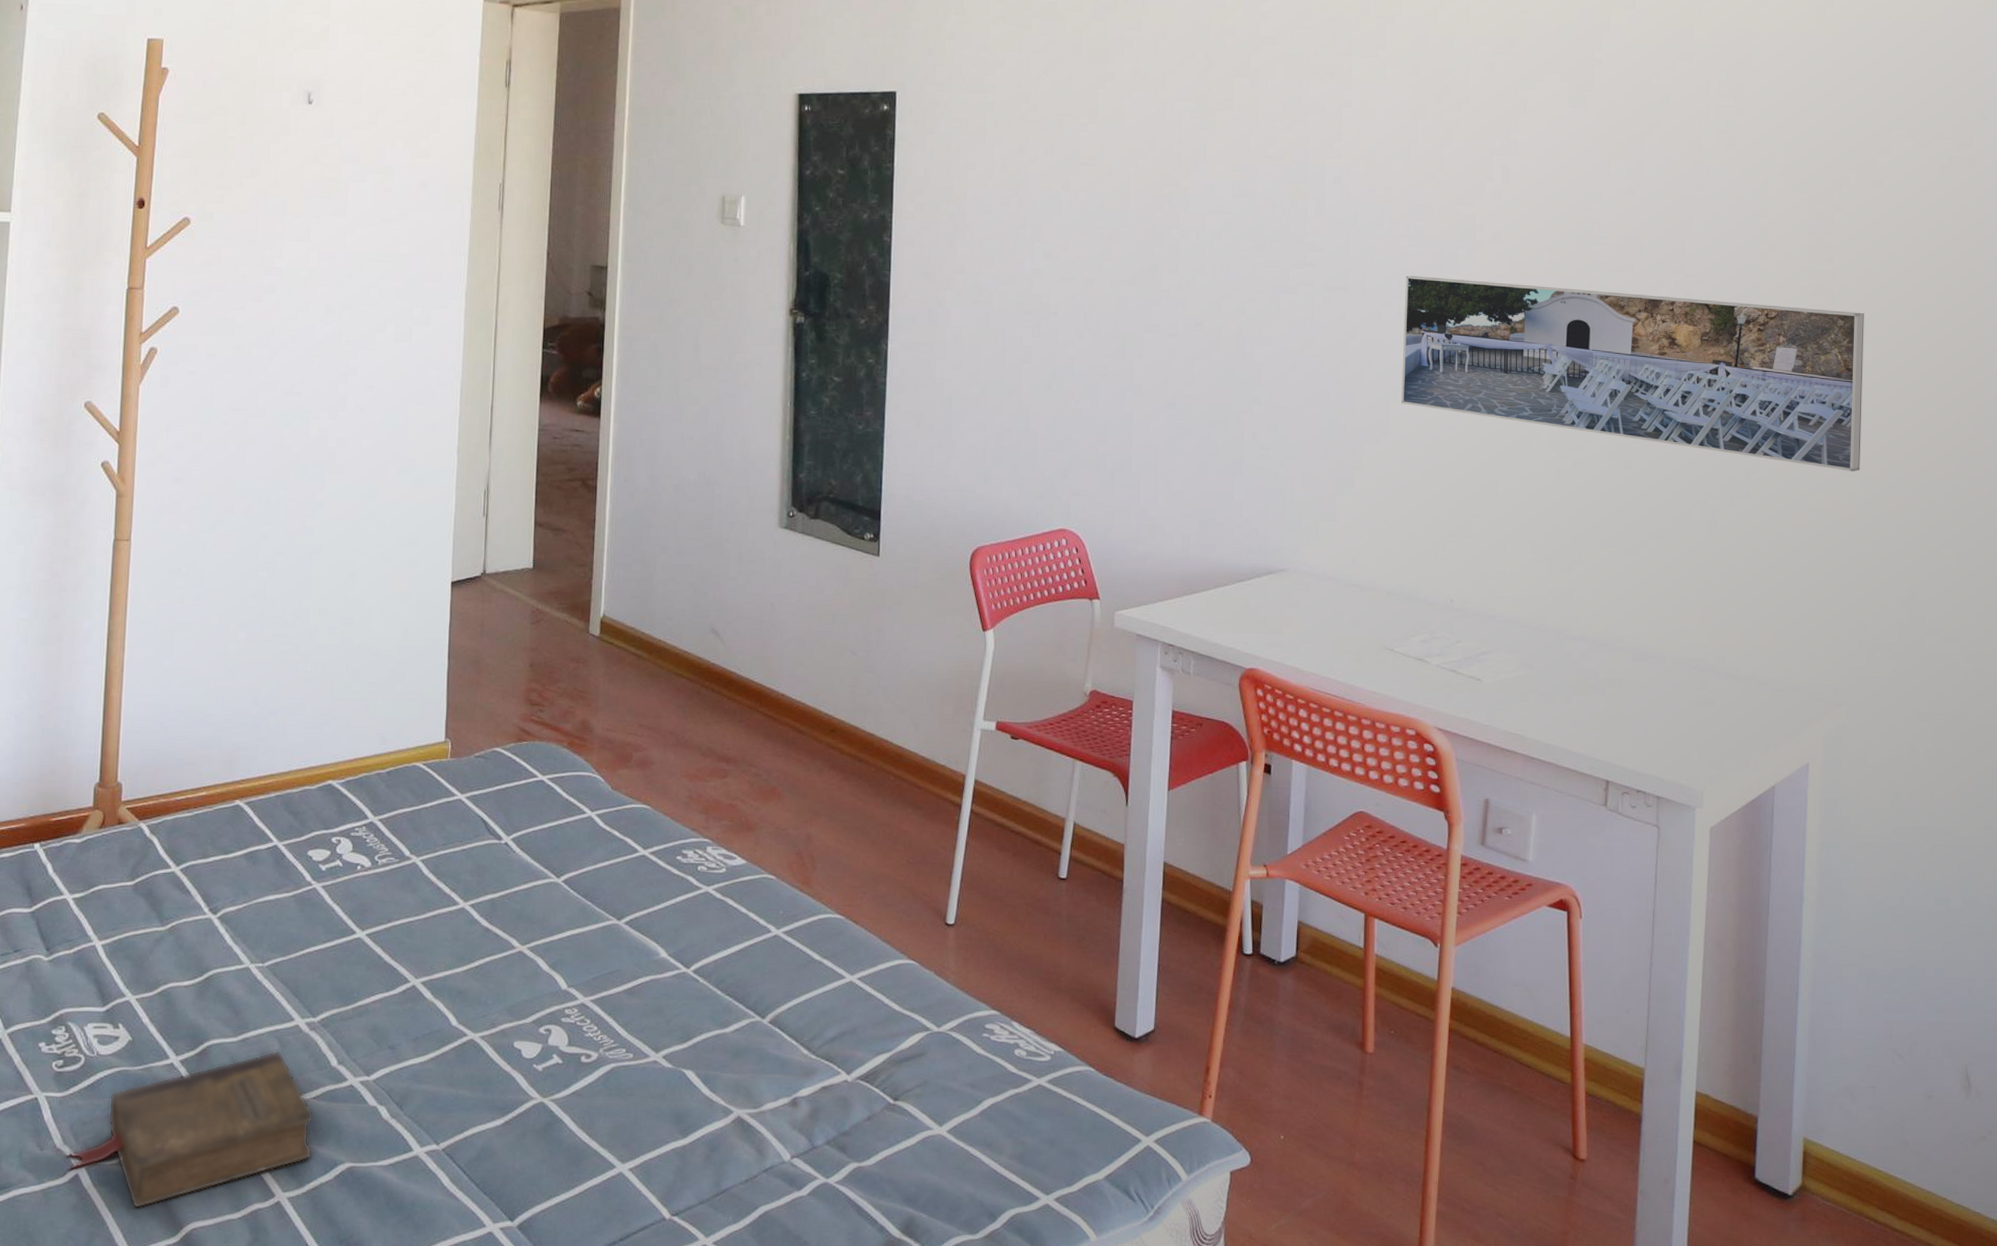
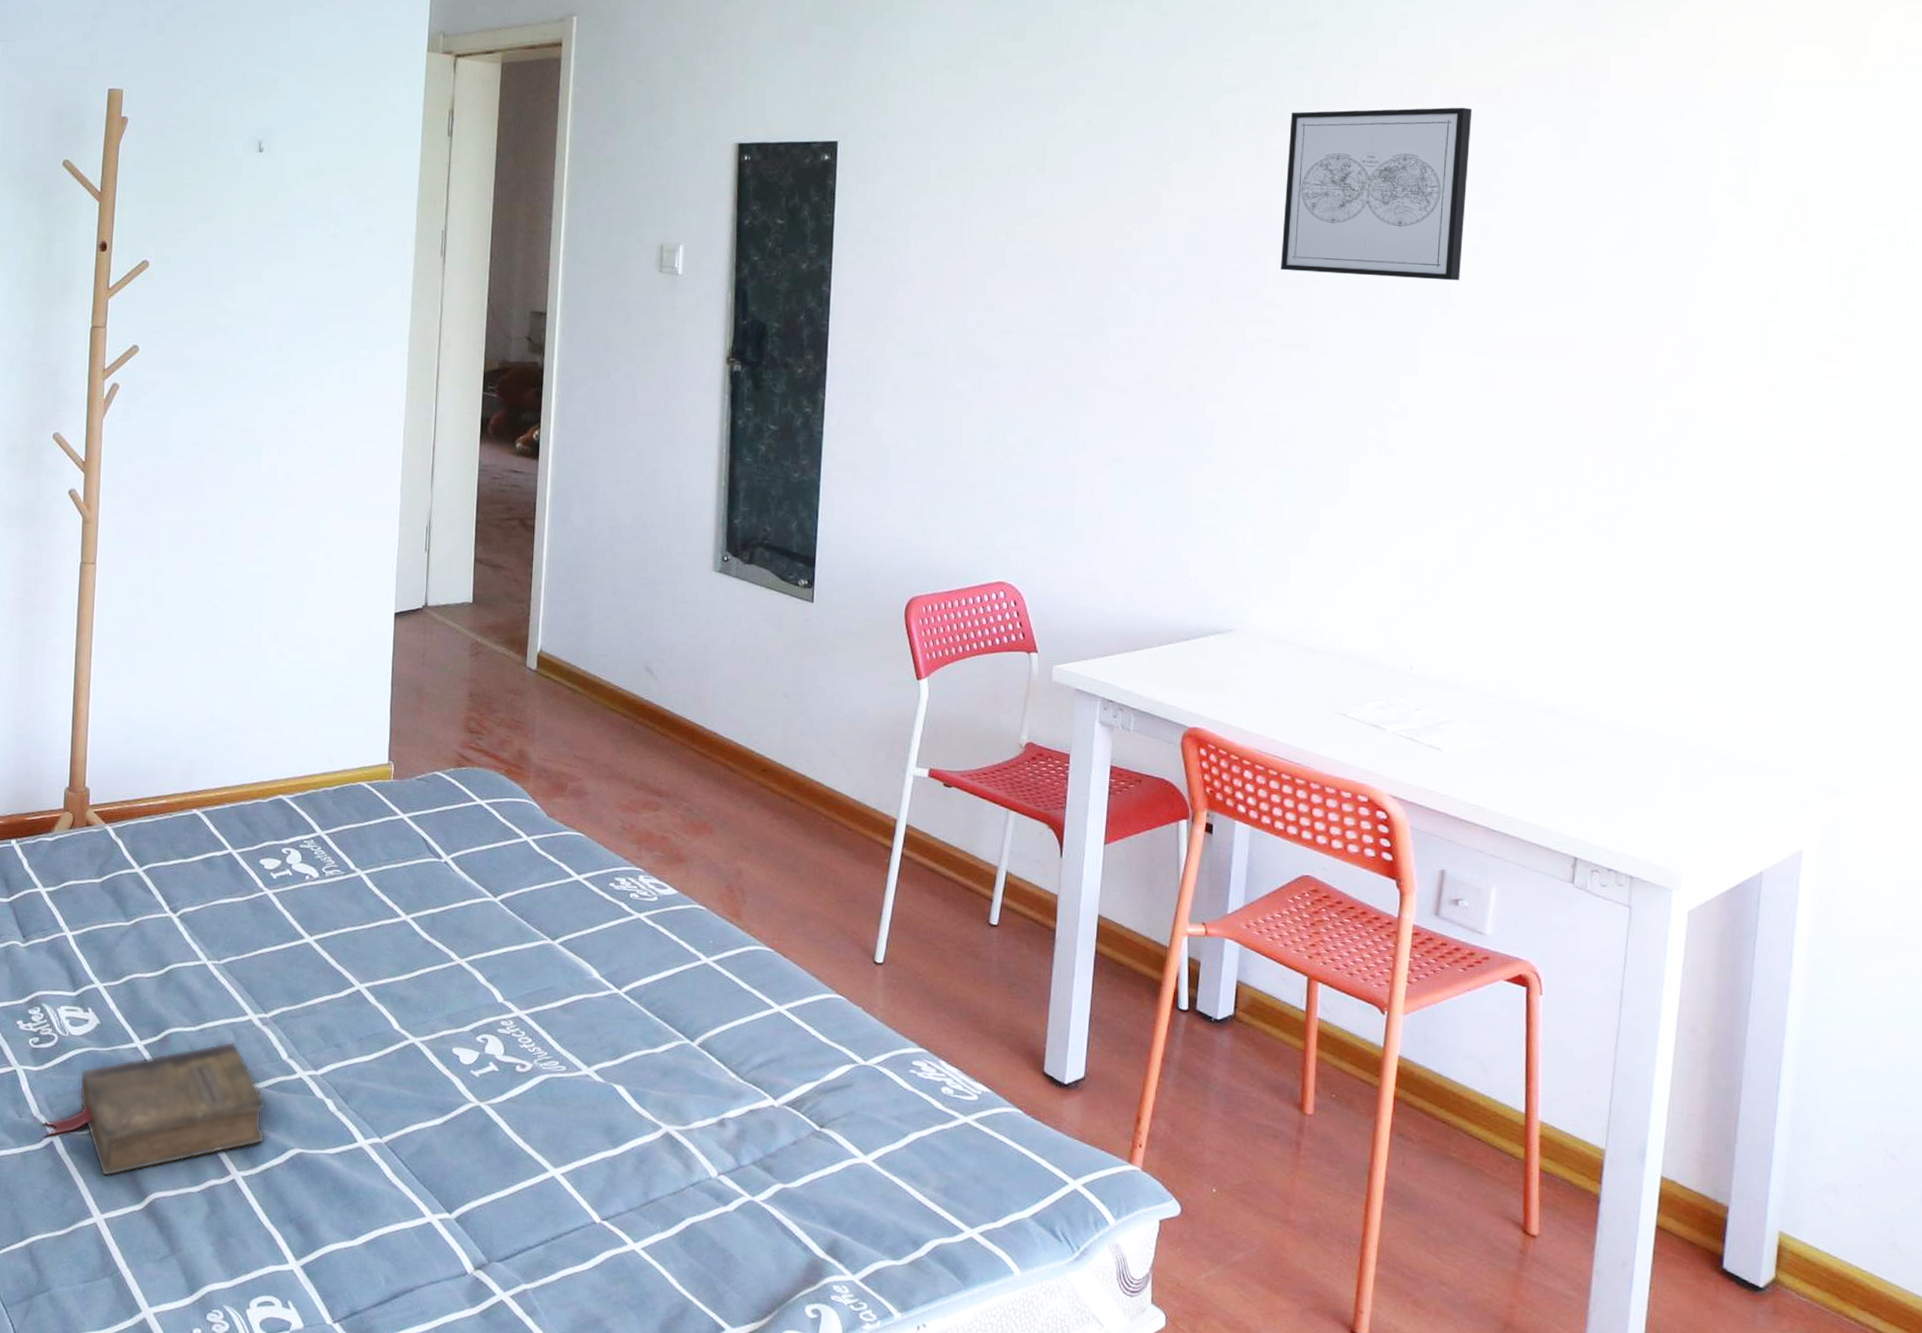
wall art: none [1320,57,1490,224] -> present [1281,107,1473,281]
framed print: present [1400,276,1864,472] -> none [1362,334,1888,549]

